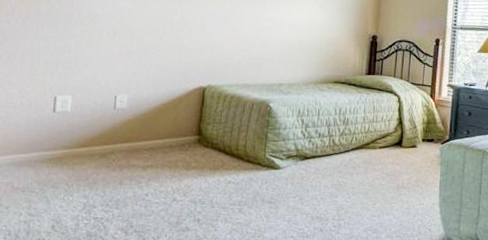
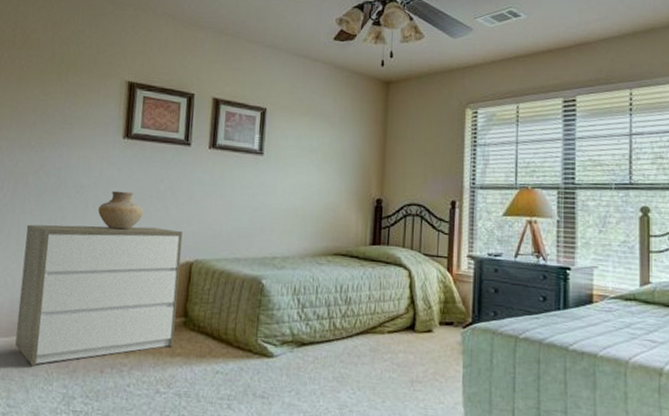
dresser: none [34,50,196,180] -> present [15,224,183,366]
vase: none [113,21,158,57] -> present [98,190,144,230]

